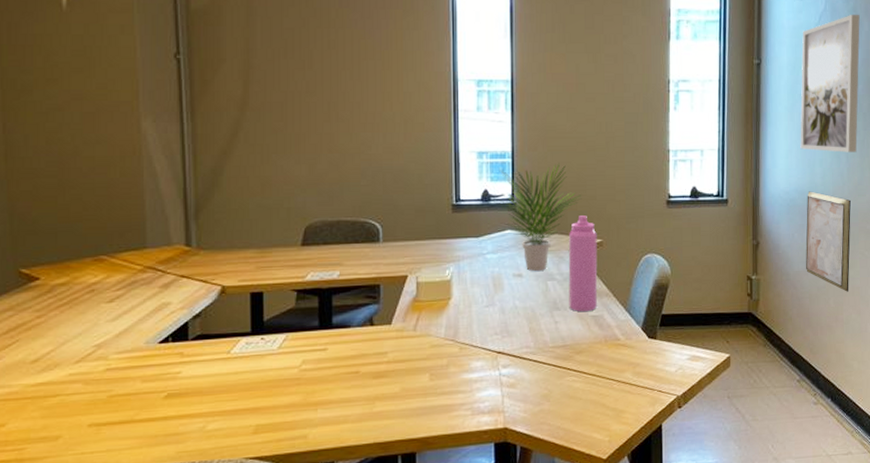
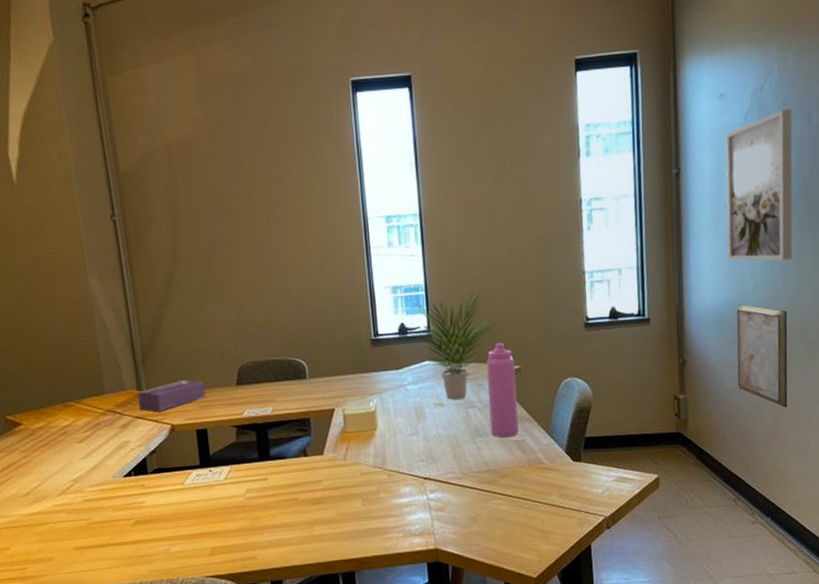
tissue box: none [185,236,265,271] -> present [137,379,206,412]

